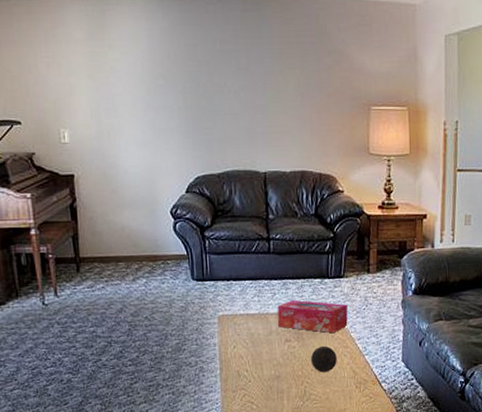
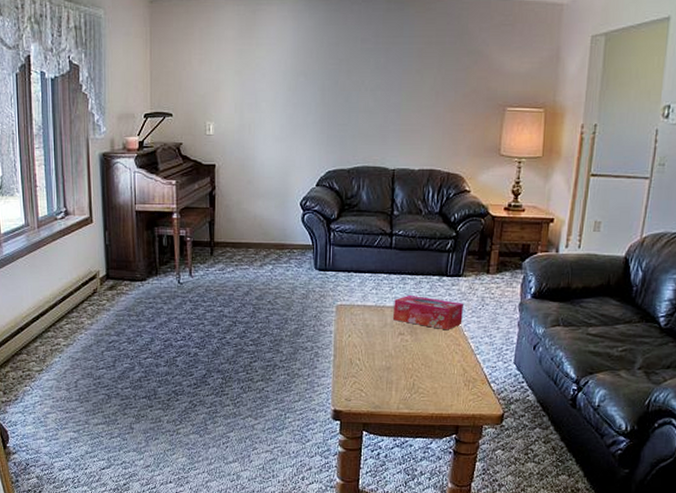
decorative ball: present [311,345,337,373] -> none [422,342,448,368]

